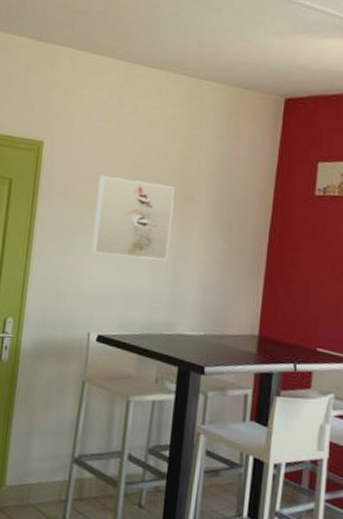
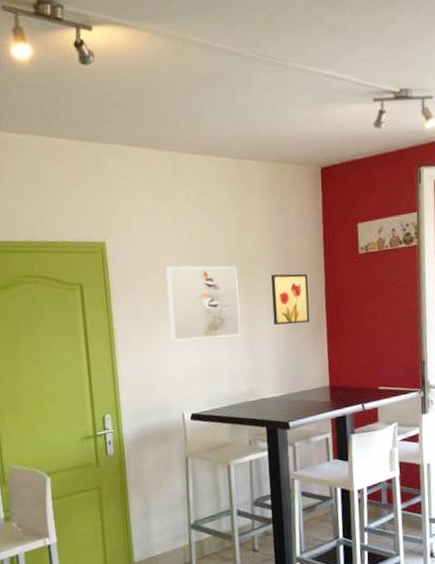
wall art: none [205,201,253,260] -> present [270,273,310,325]

